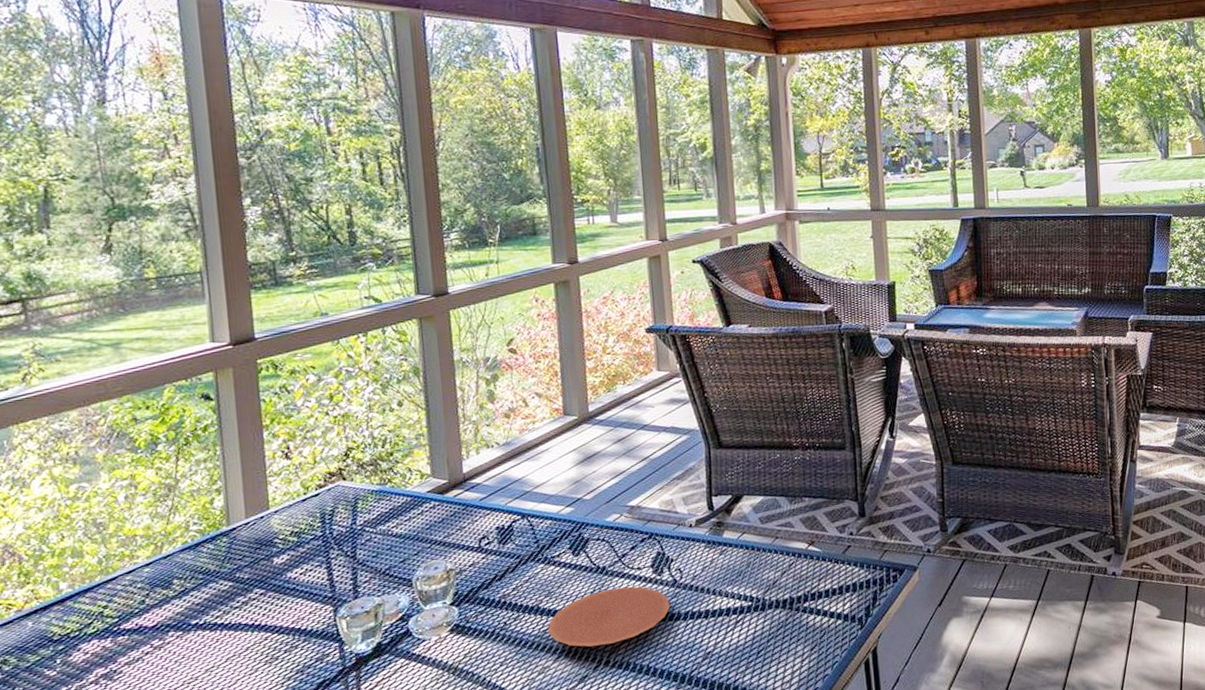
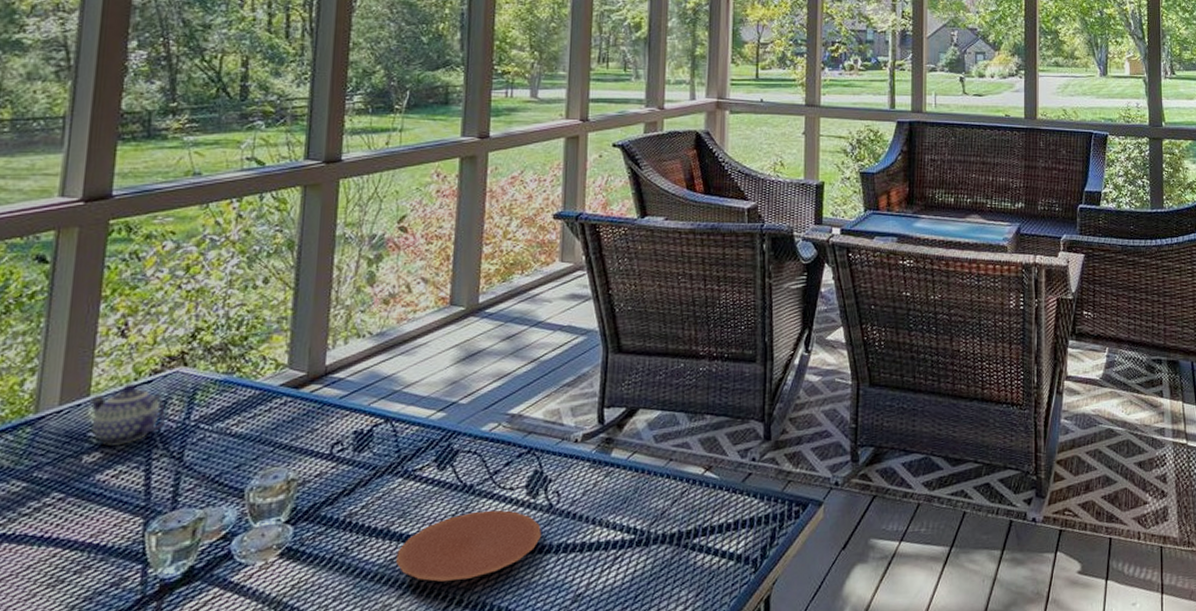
teapot: none [270,497,337,549] -> present [90,383,166,445]

